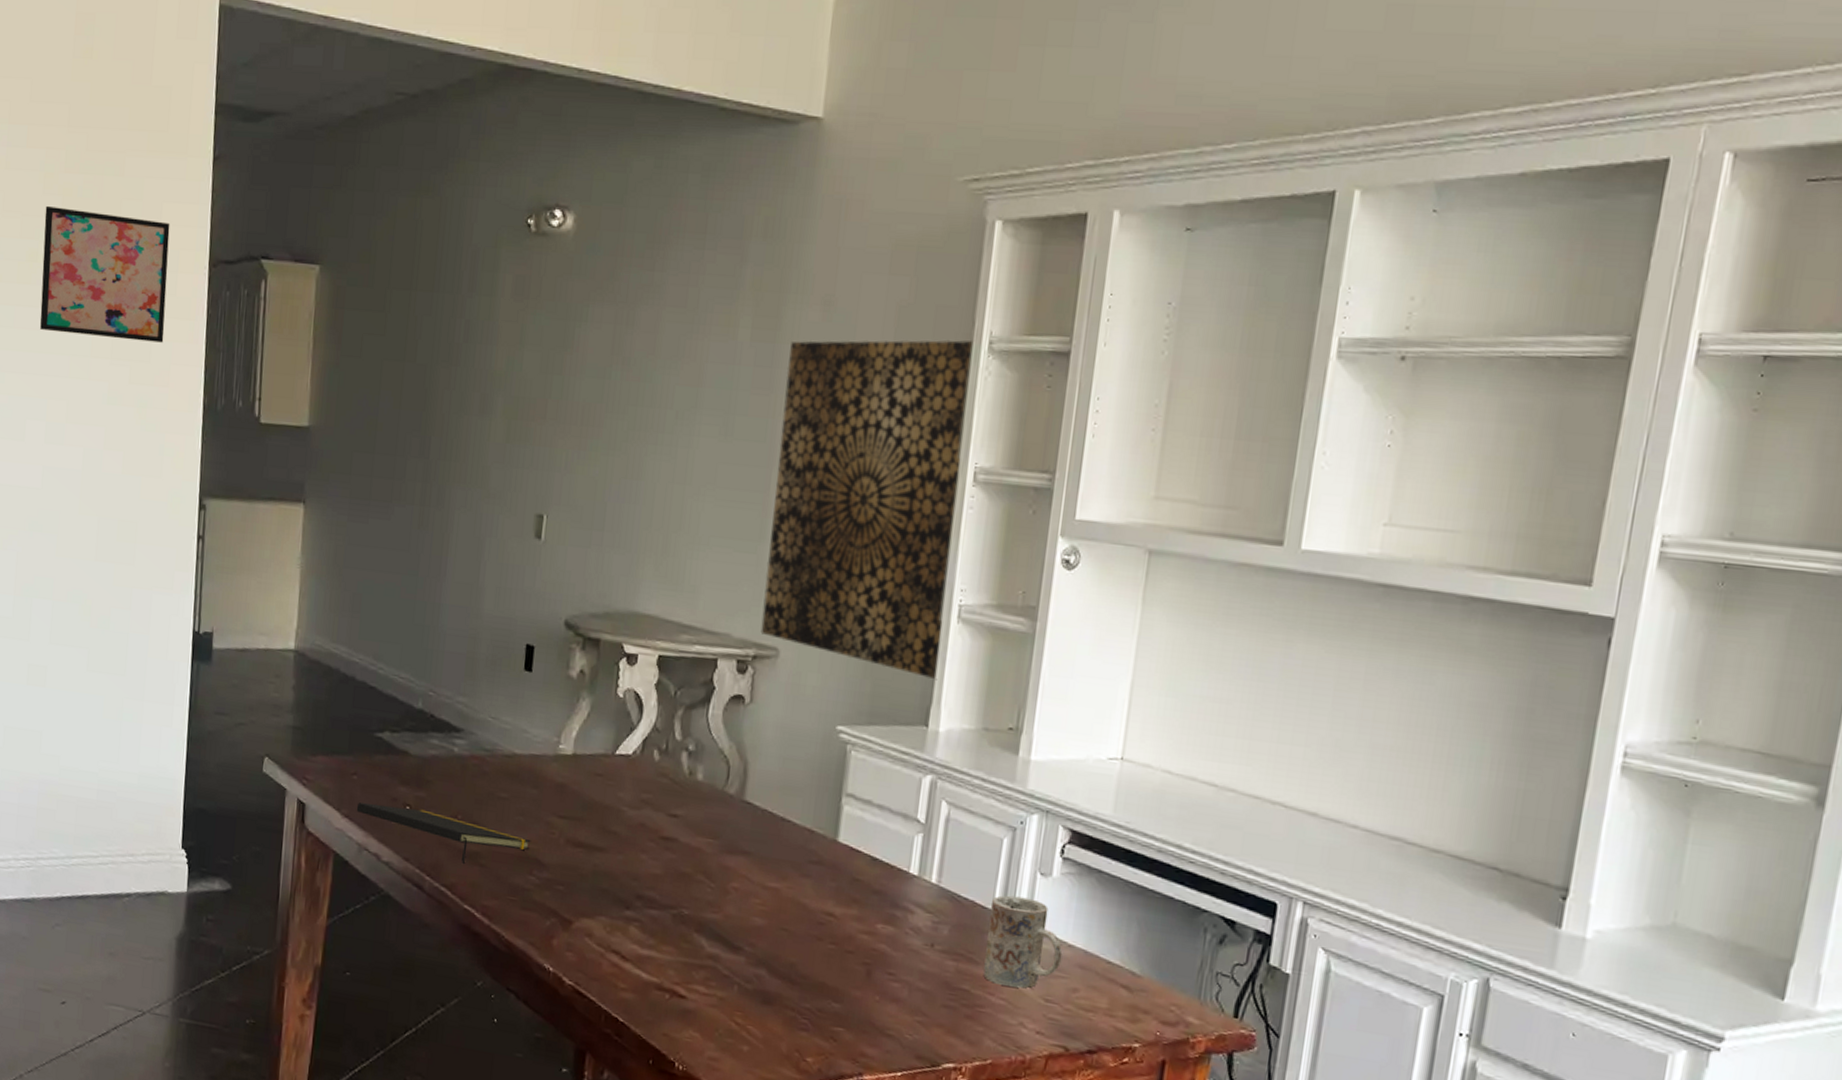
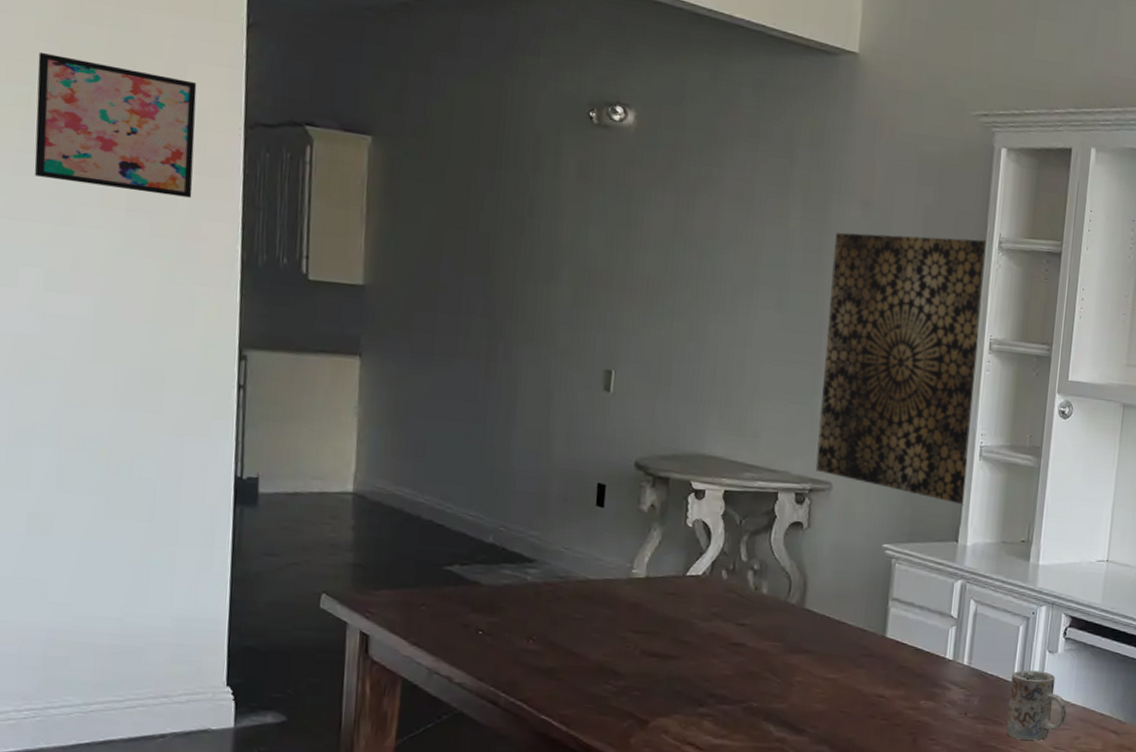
notepad: present [356,802,531,864] -> none [425,631,607,679]

